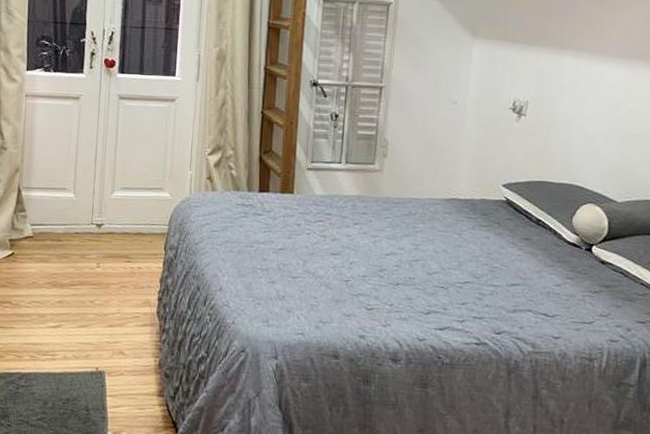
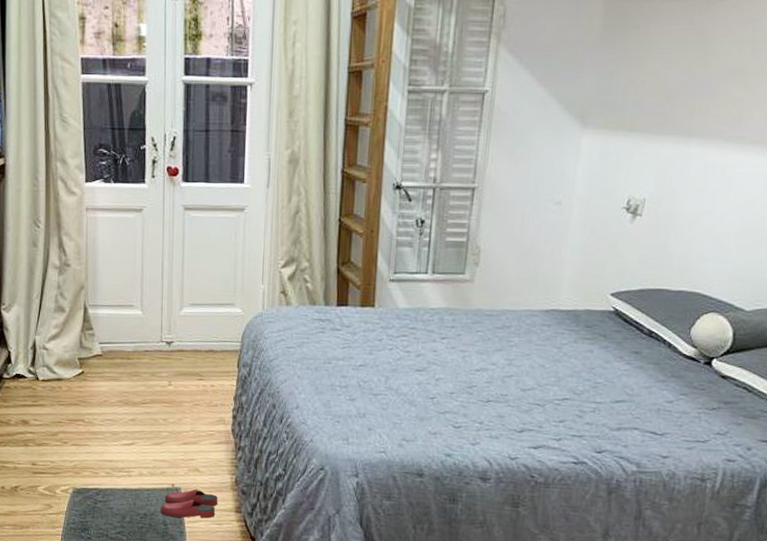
slippers: none [83,372,142,403] -> present [160,488,218,519]

